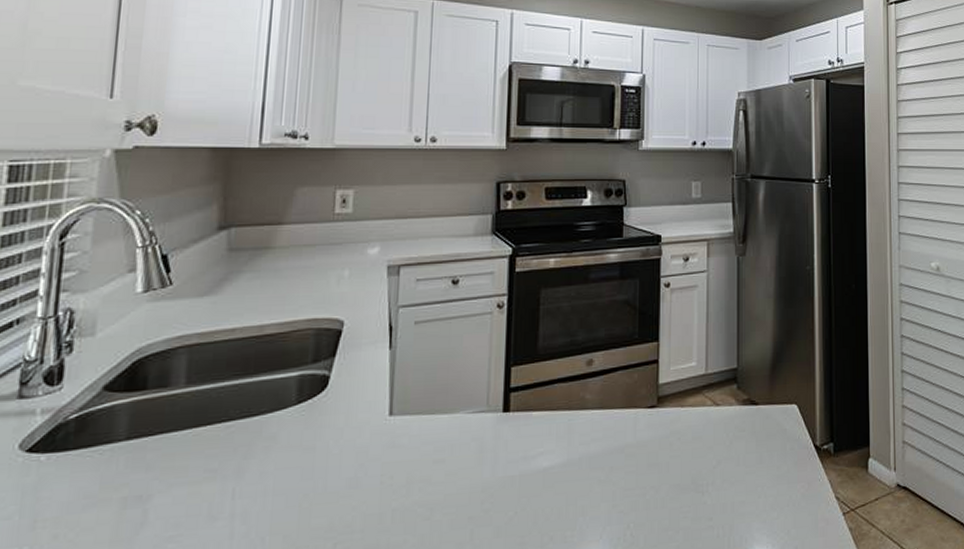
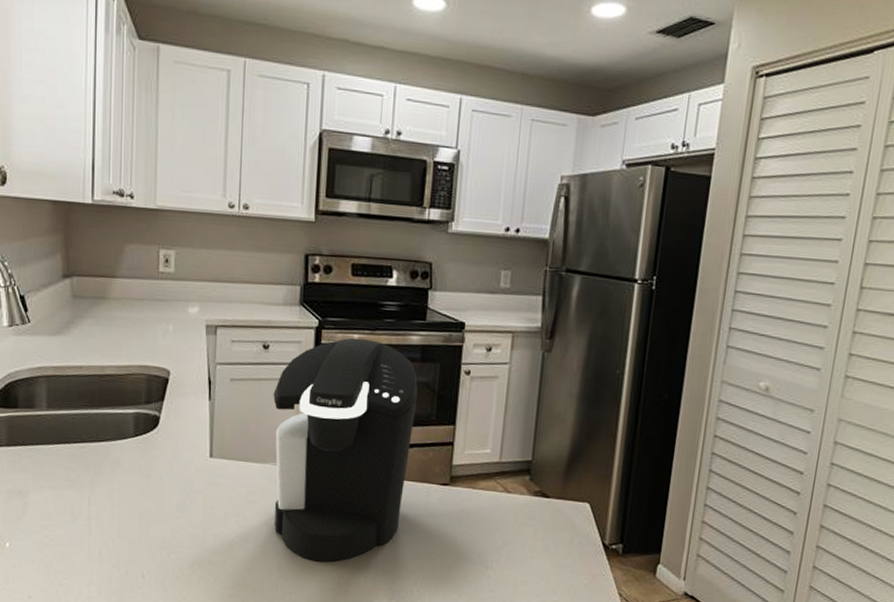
coffee maker: none [463,262,619,521] -> present [273,337,418,562]

